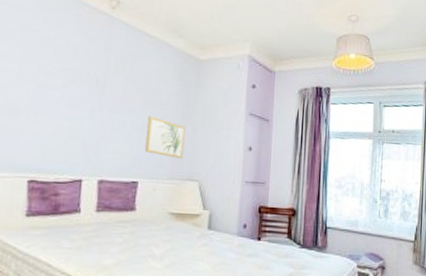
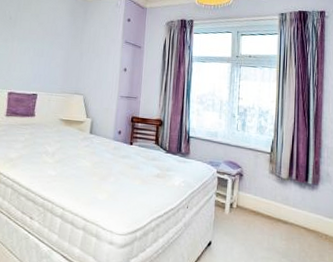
wall art: present [144,116,185,159] -> none [43,44,74,77]

